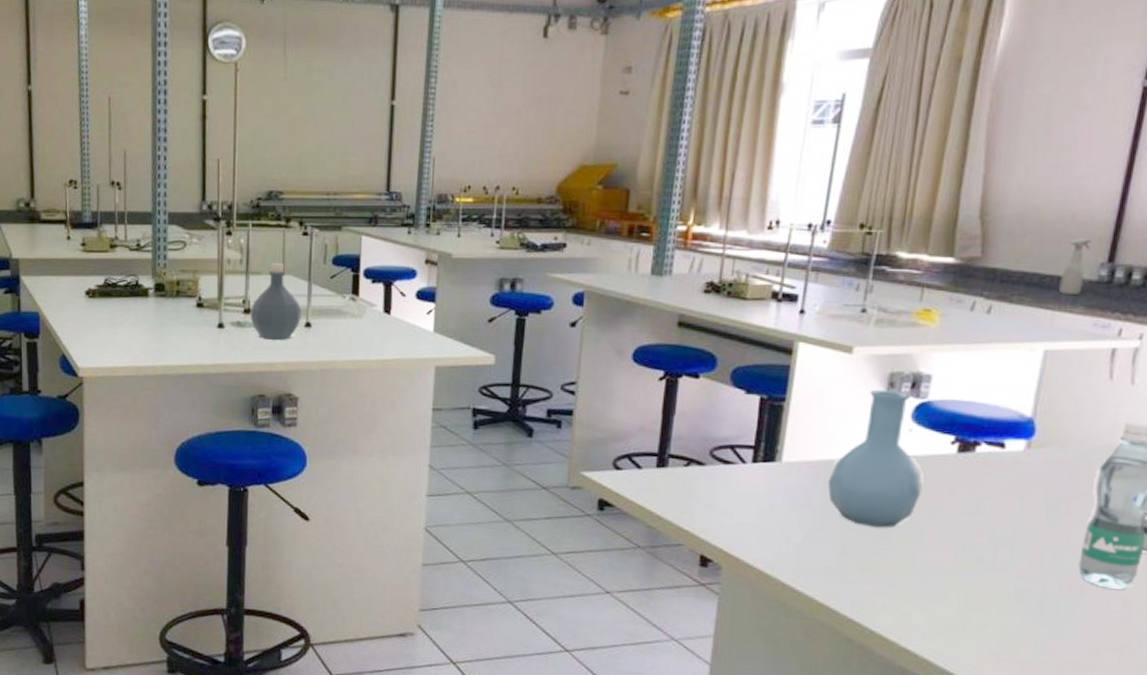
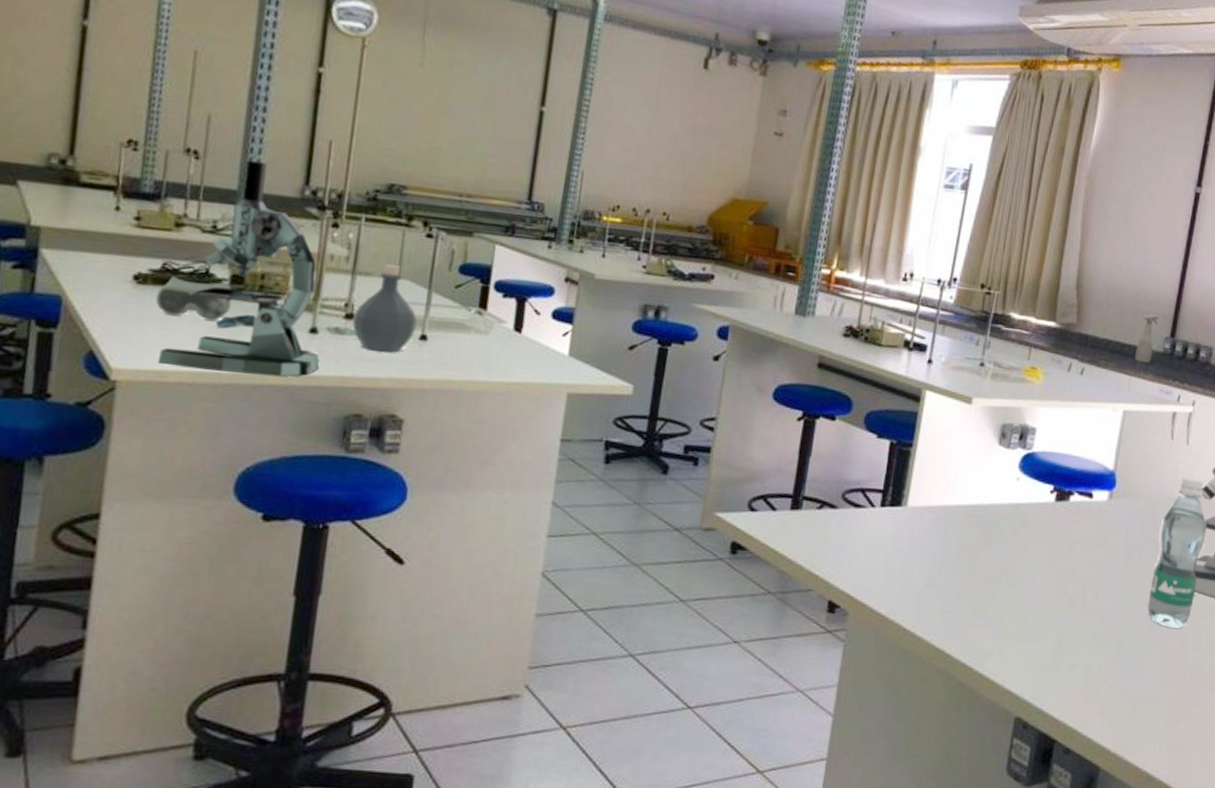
goggles: none [103,288,157,323] -> present [155,275,232,321]
microscope: none [110,185,228,366] -> present [158,159,320,376]
flask: present [827,389,923,528] -> none [946,439,1027,573]

